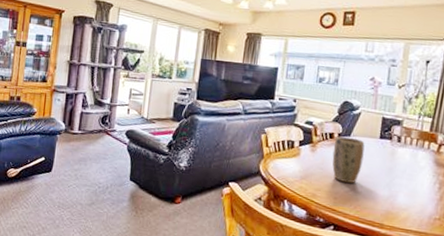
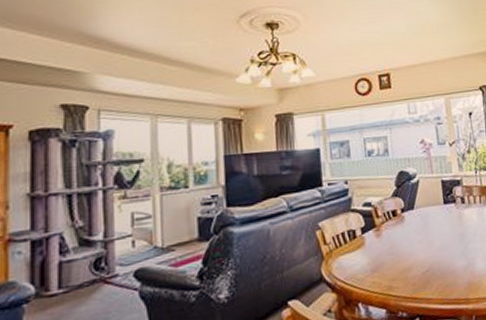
plant pot: present [332,136,365,183] -> none [399,209,433,263]

